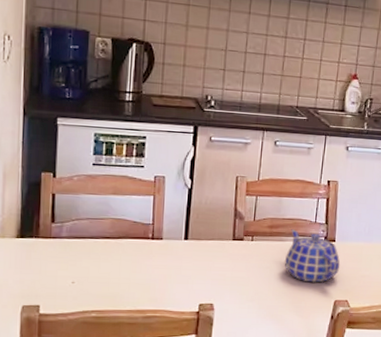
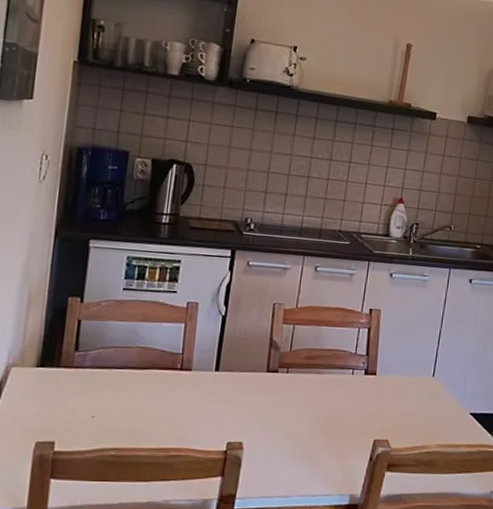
teapot: present [284,229,340,283] -> none [320,361,381,420]

